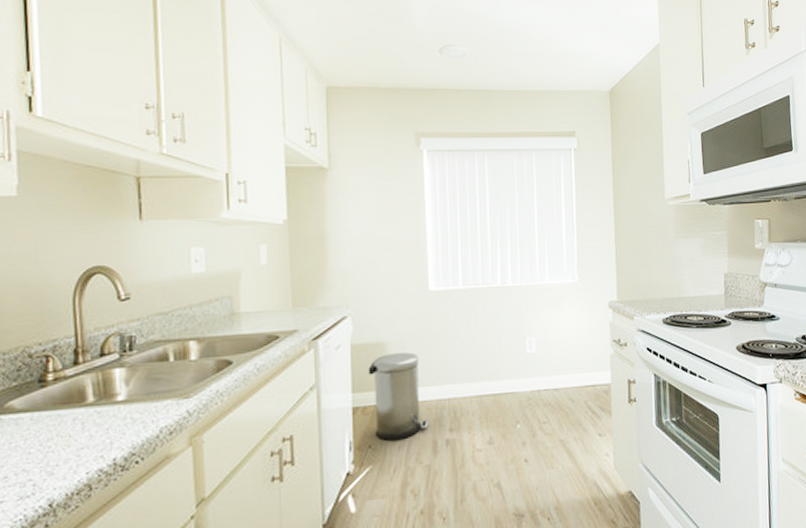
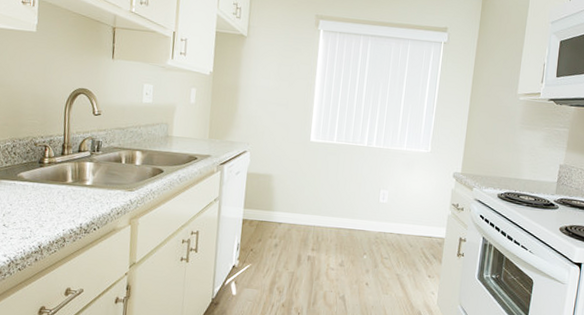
pedal bin: present [368,352,429,442] -> none [257,184,297,250]

